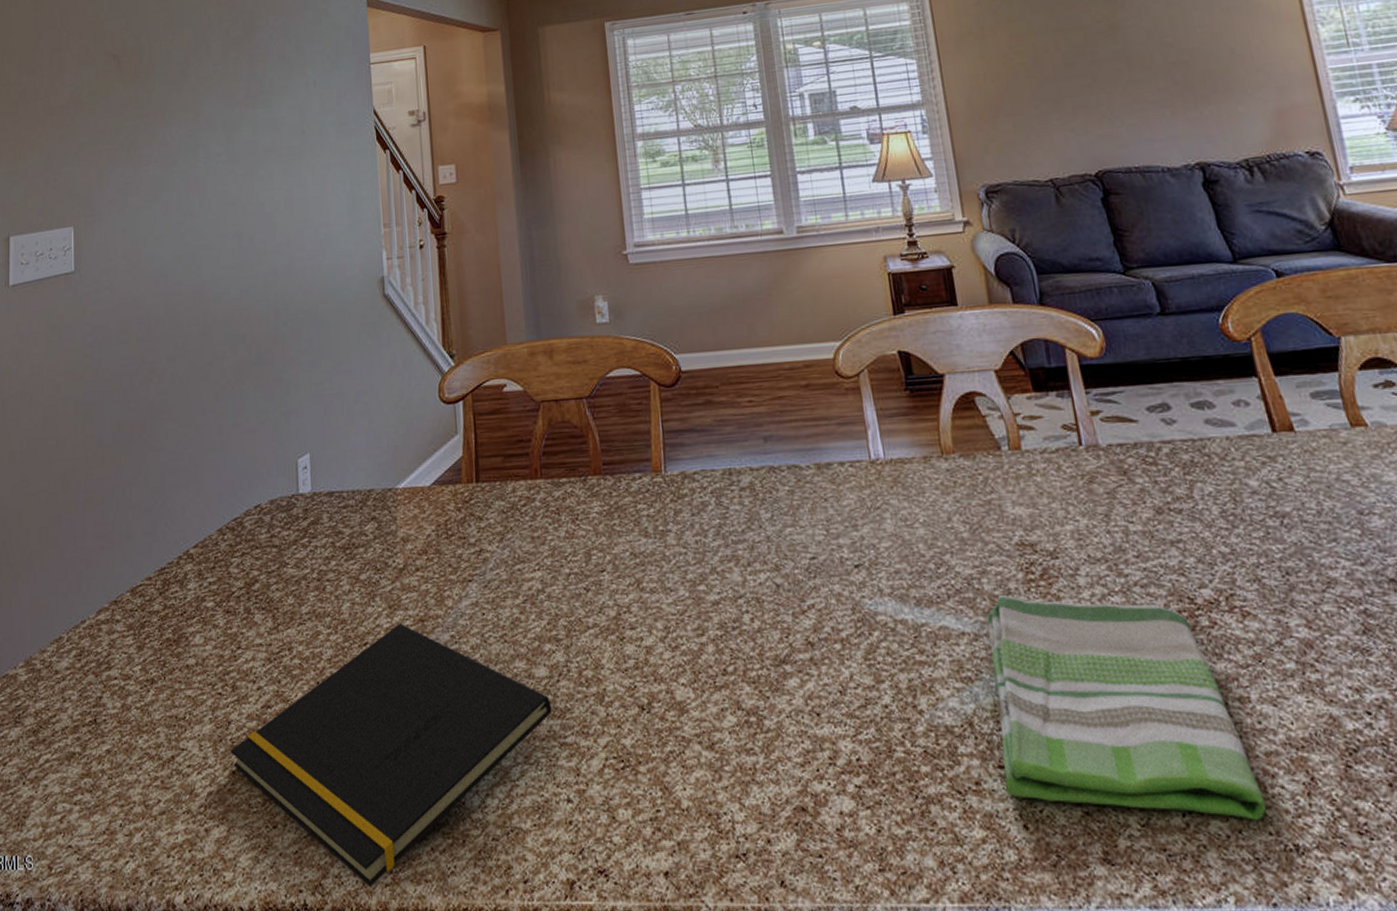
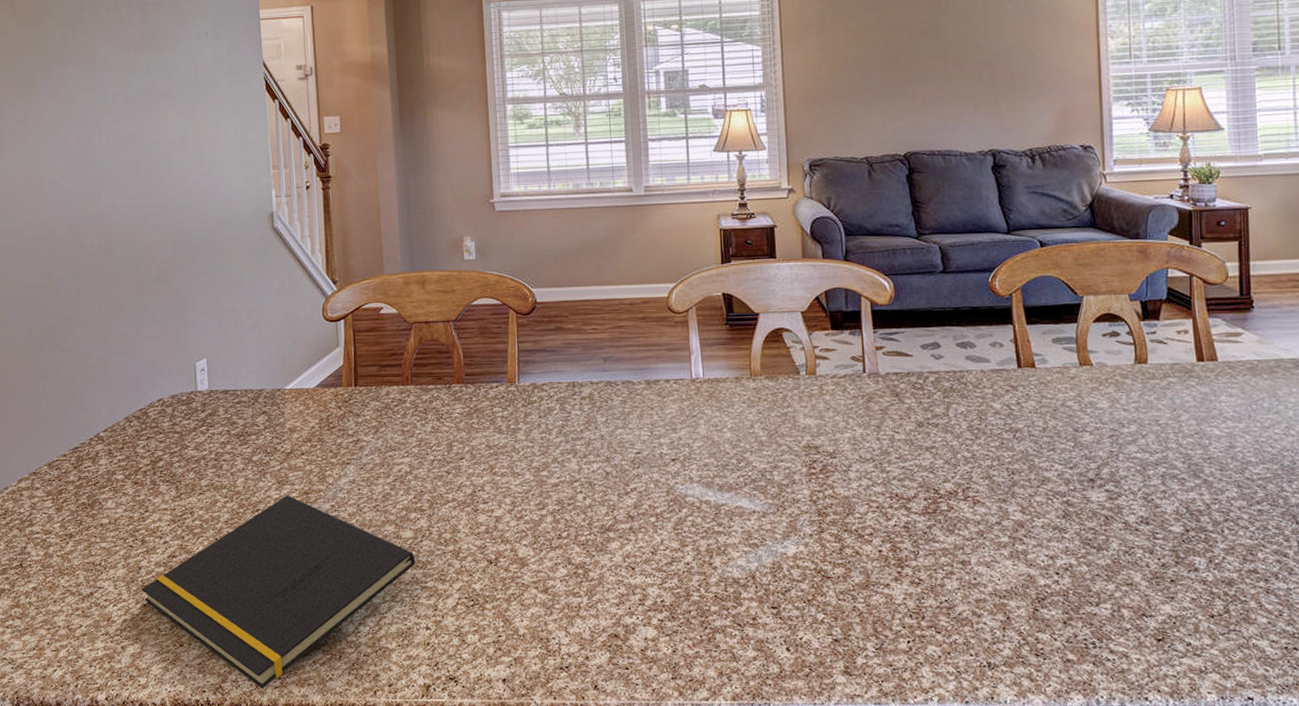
dish towel: present [987,594,1267,821] -> none [774,483,971,646]

